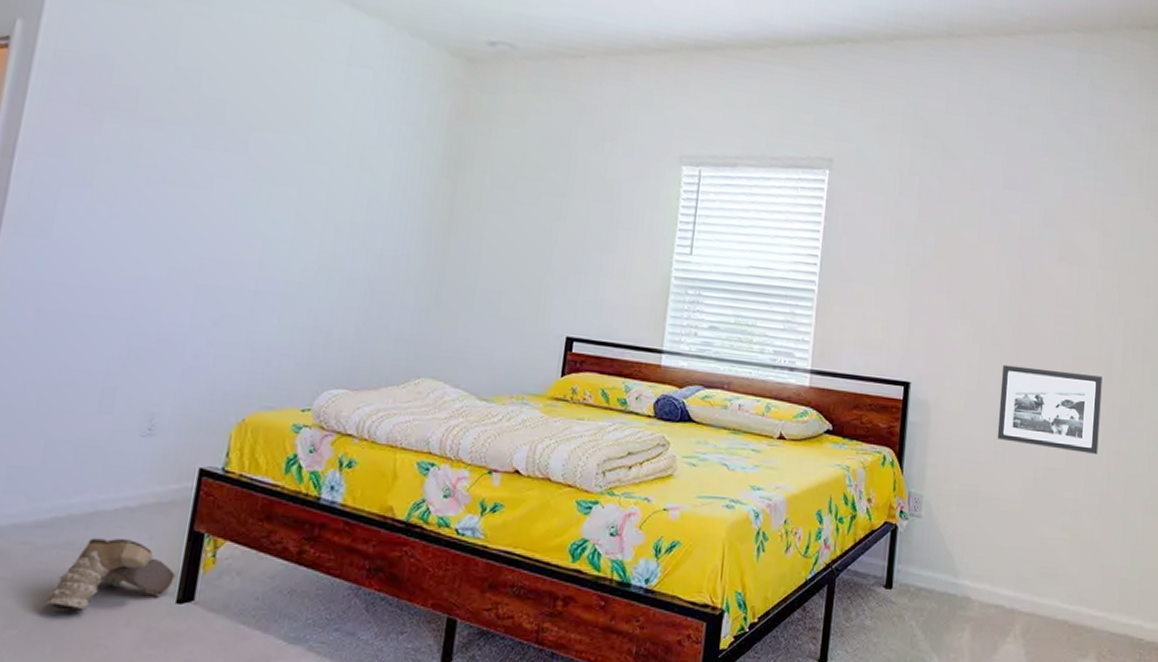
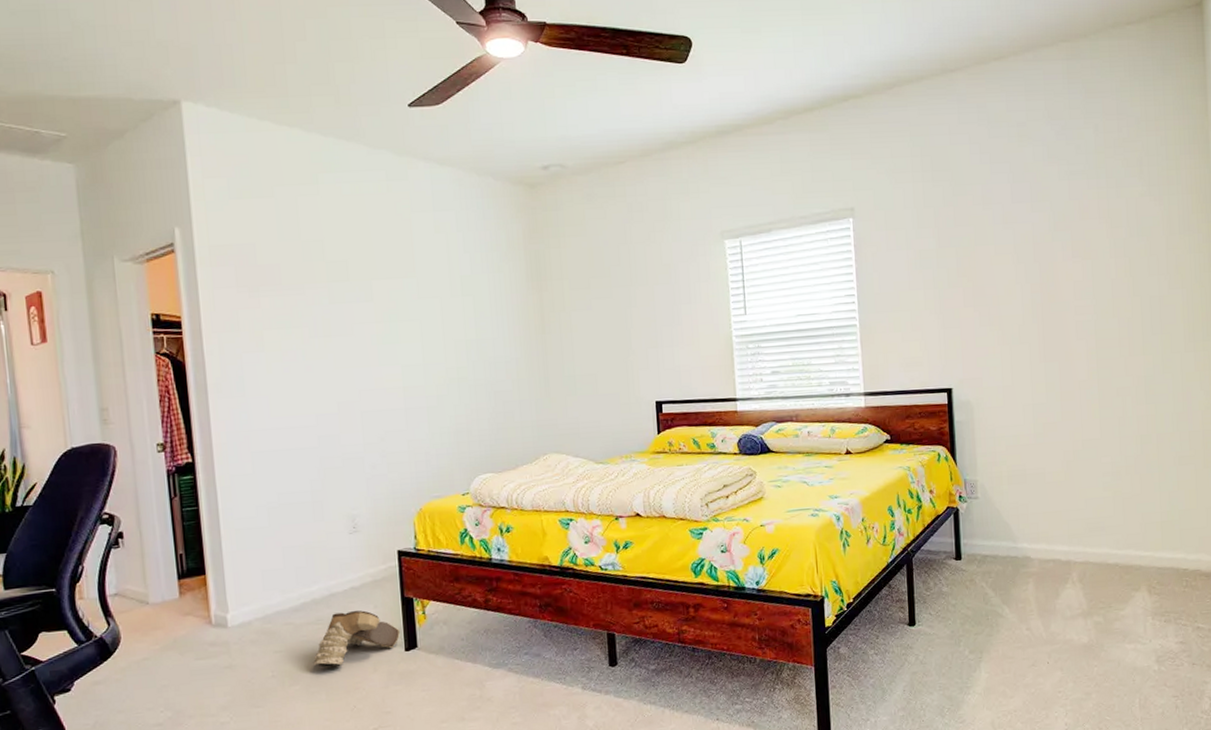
picture frame: present [997,364,1102,454] -> none [1032,353,1129,424]

